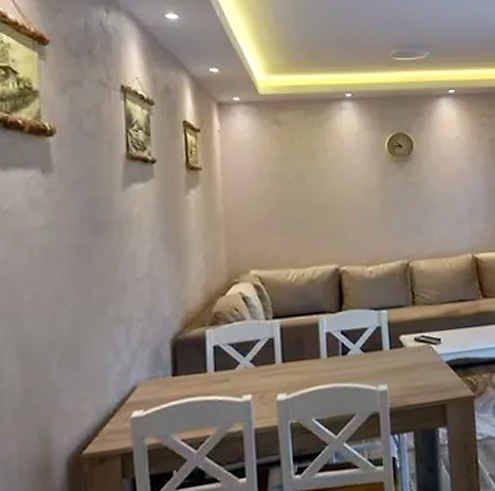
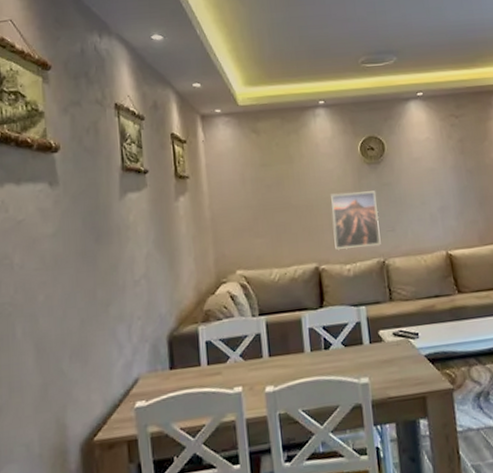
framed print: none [355,190,406,251] -> present [331,191,381,251]

